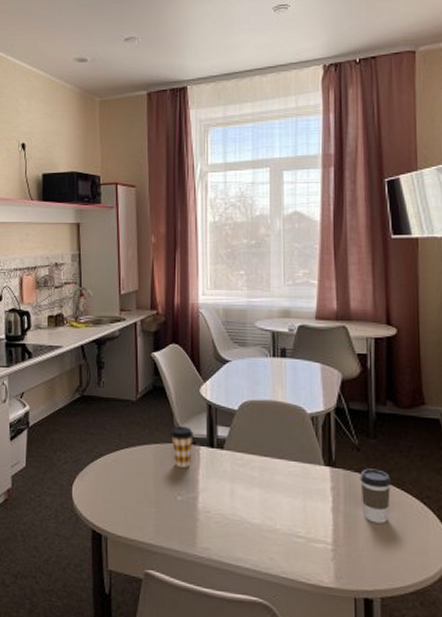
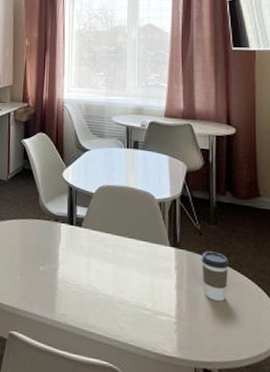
coffee cup: present [171,426,194,468] -> none [36,204,56,242]

